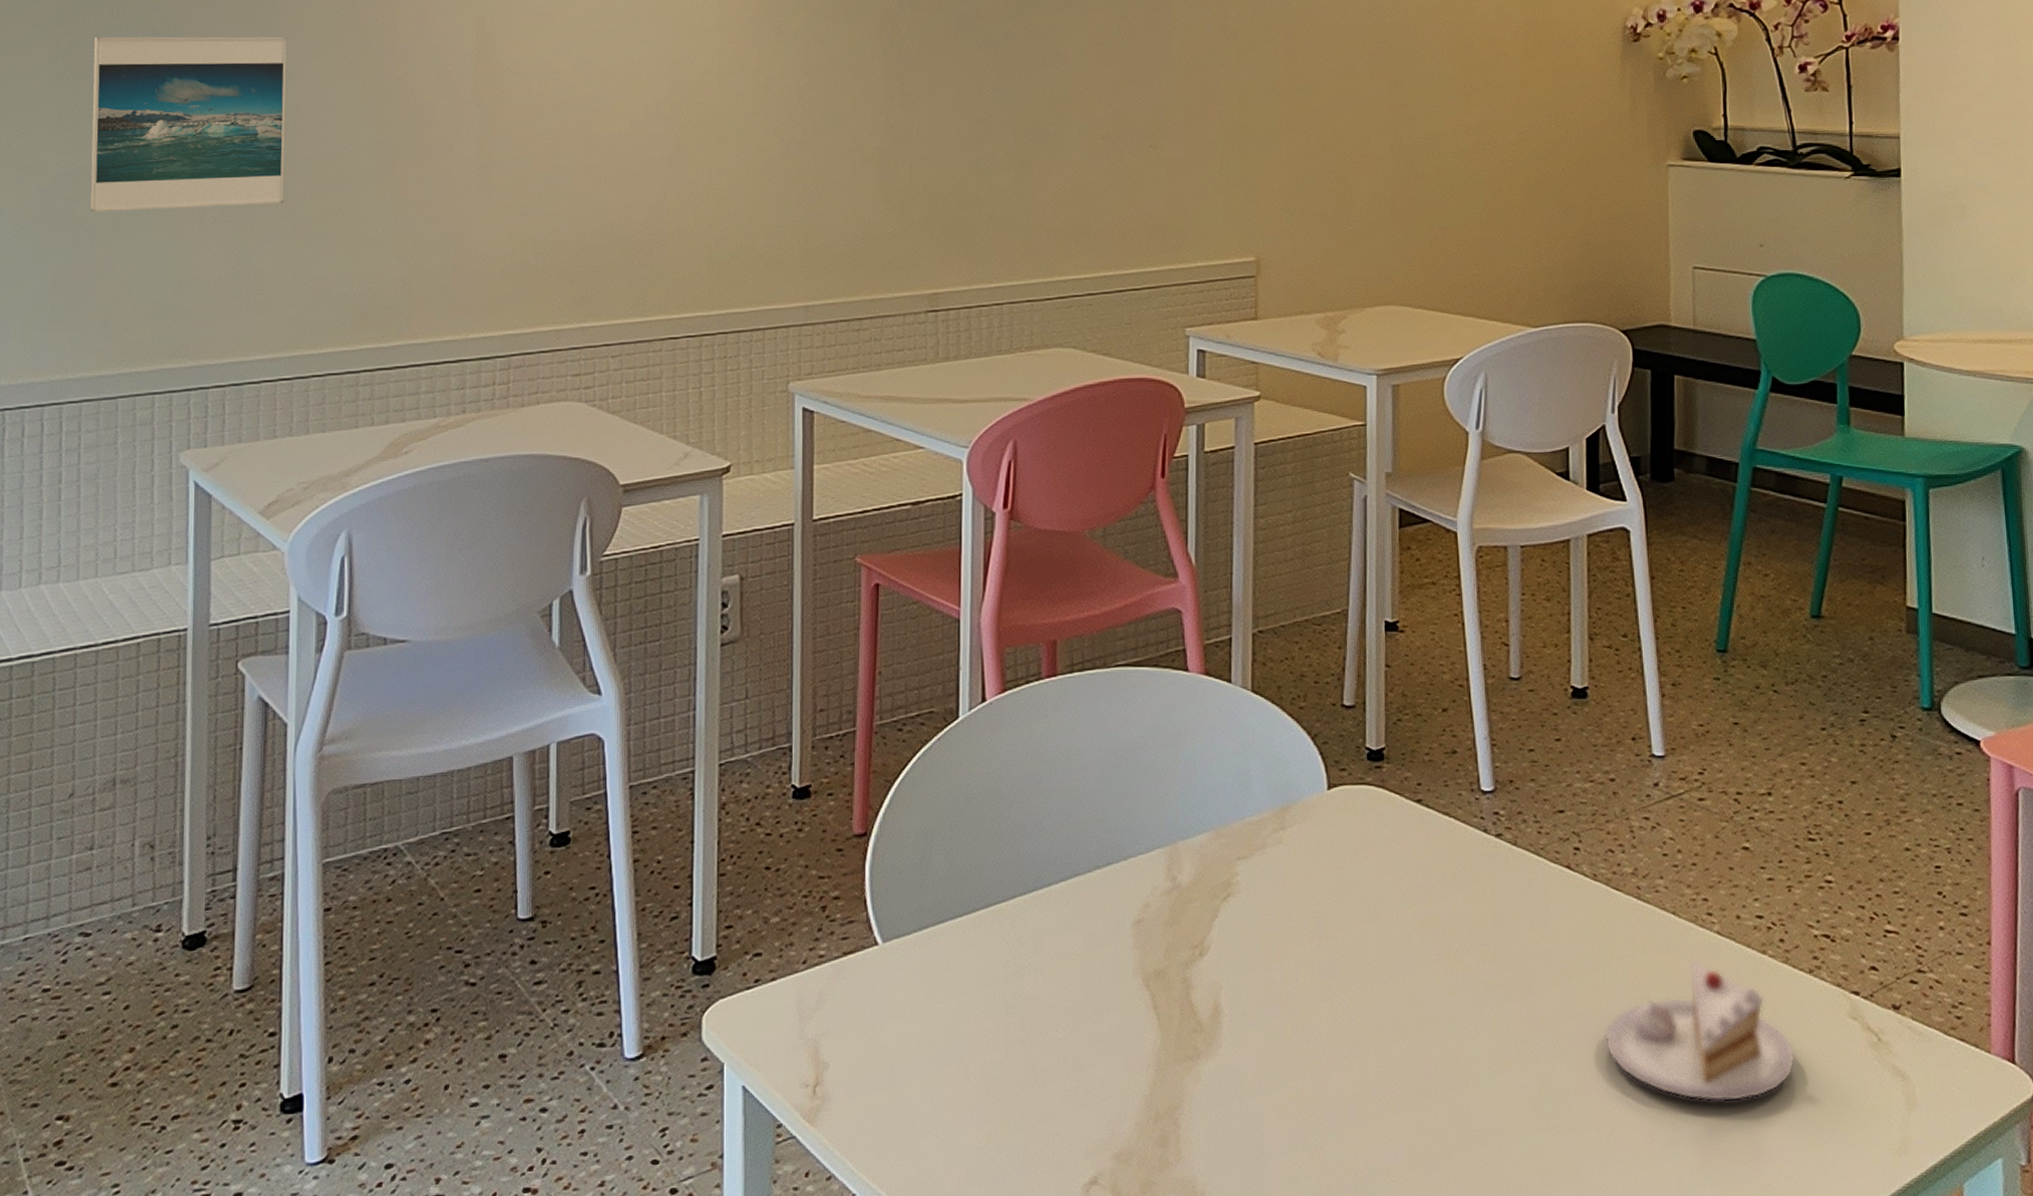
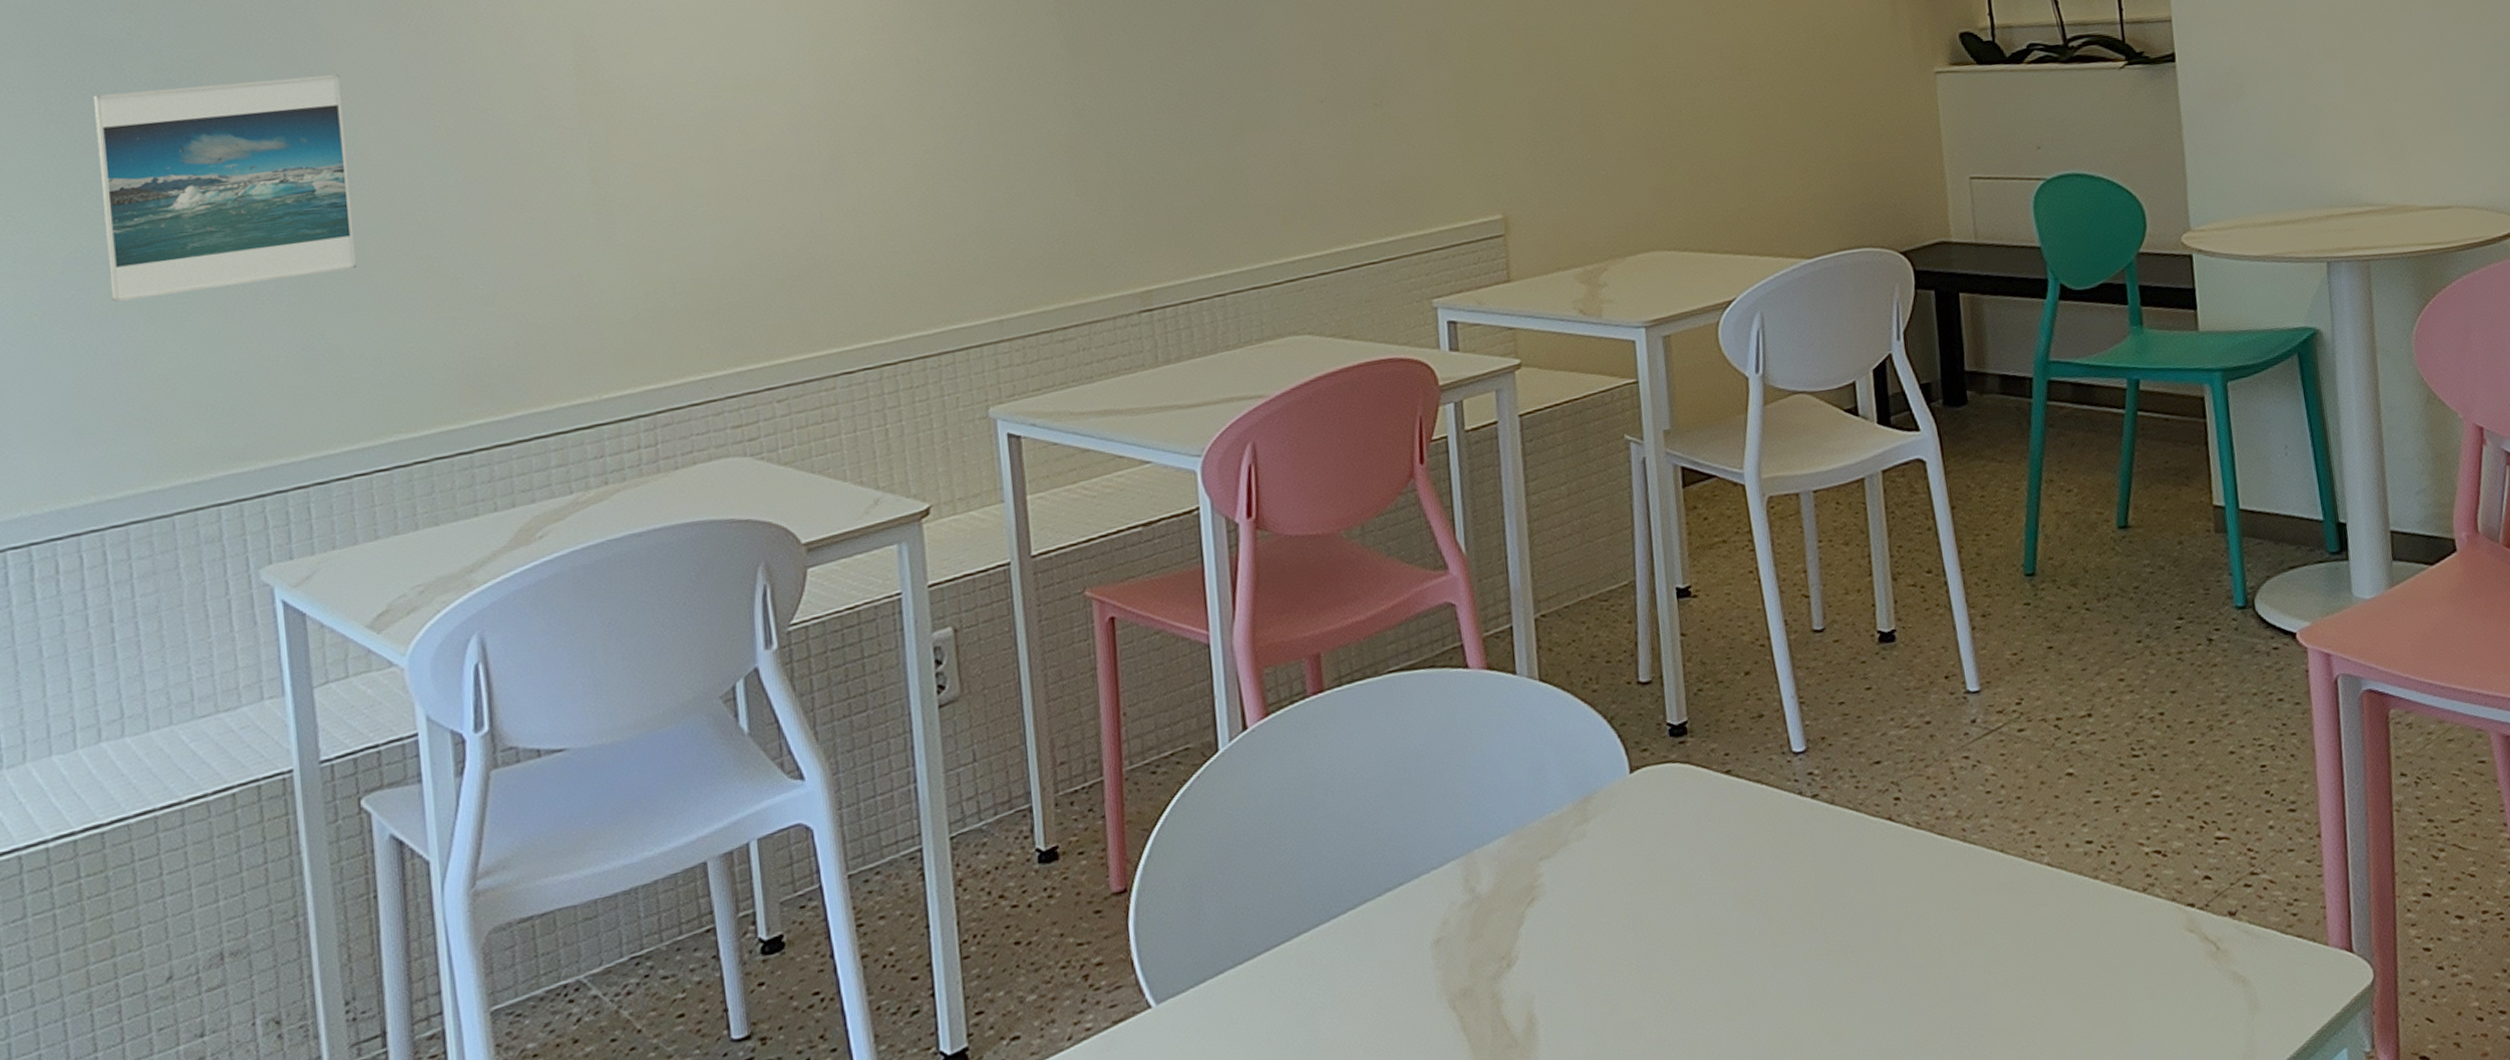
pastry: present [1605,959,1796,1102] -> none [1940,894,2137,1039]

